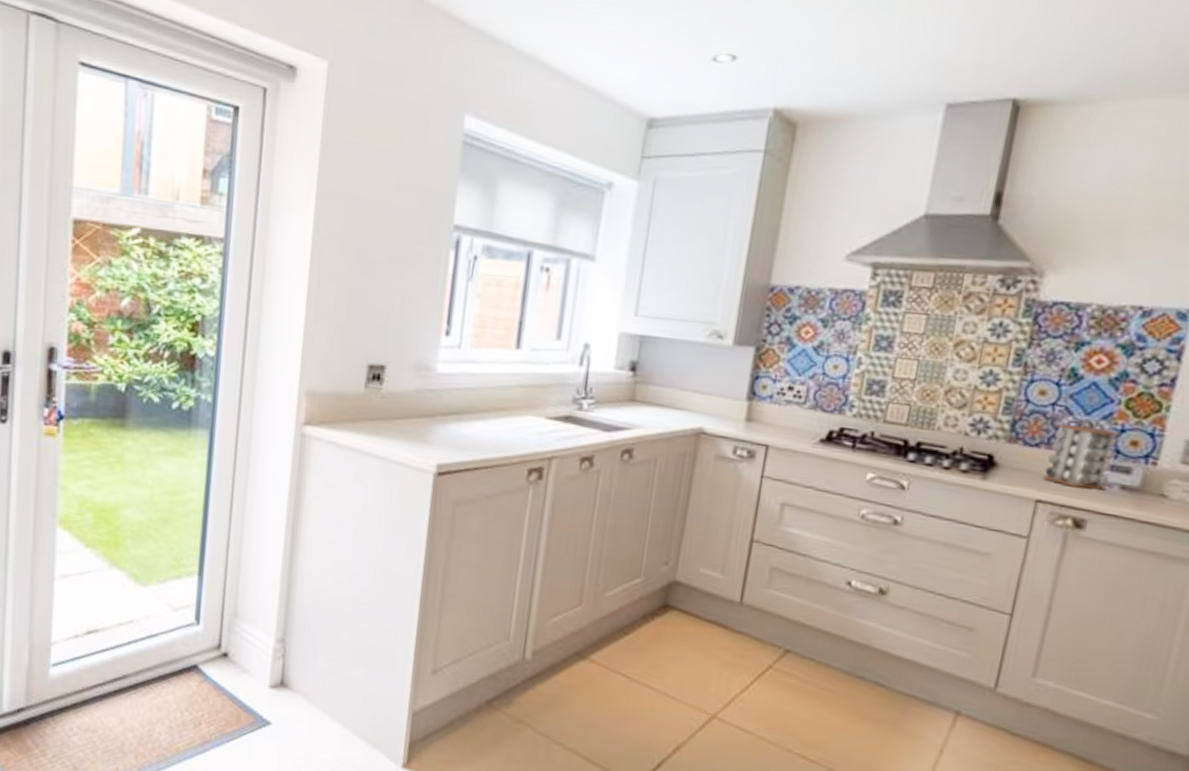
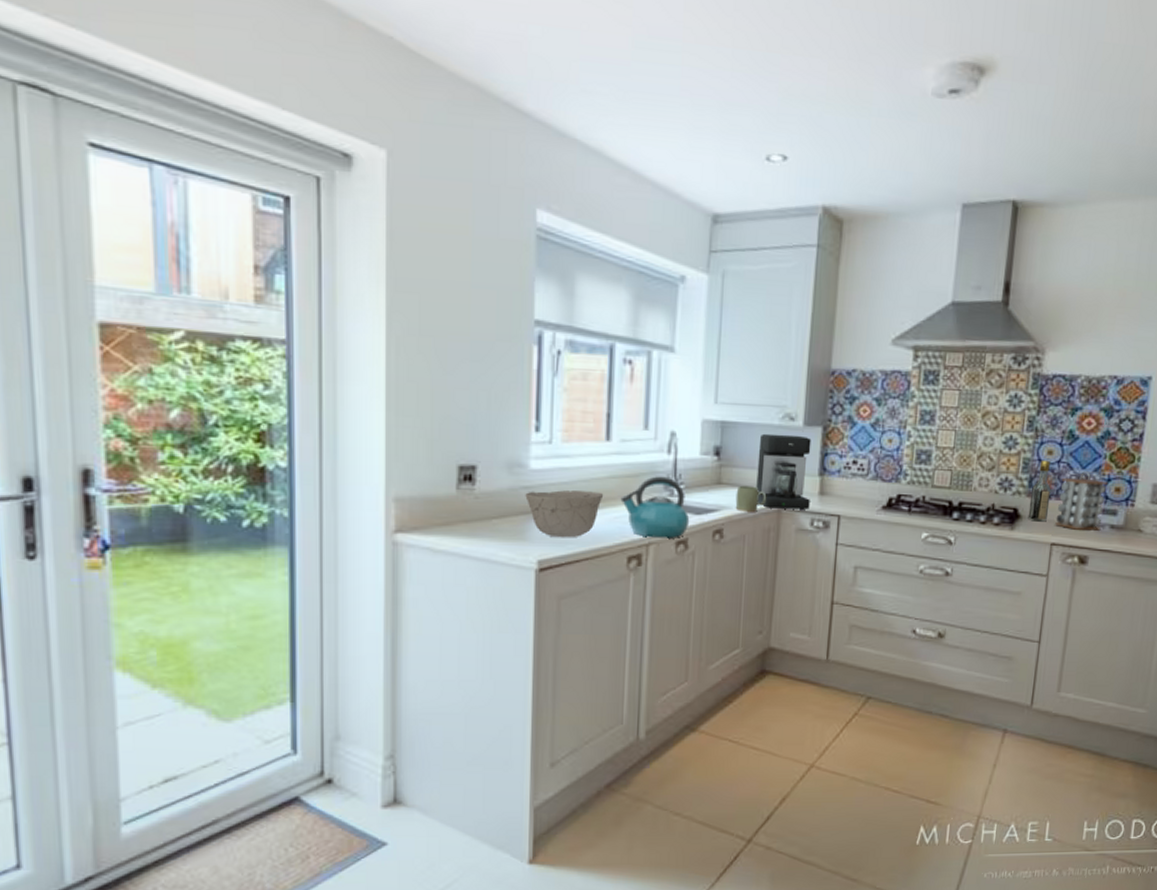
bowl: none [430,394,509,445] -> present [525,490,604,538]
kettle: none [525,388,598,455] -> present [620,476,690,538]
mug: none [648,404,685,434] -> present [735,485,767,512]
coffee maker: none [673,350,741,436] -> present [756,433,812,509]
bottle: none [1006,400,1042,474] -> present [1028,459,1051,522]

